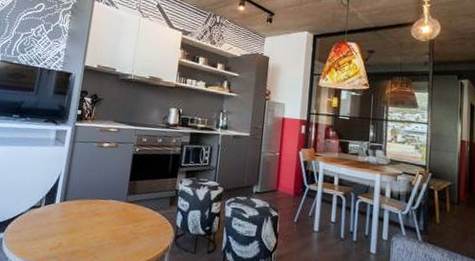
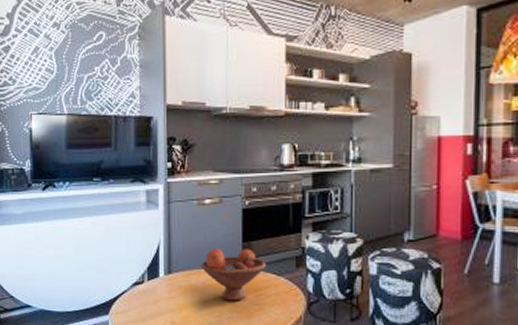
fruit bowl: none [92,183,147,230] -> present [201,248,267,301]

